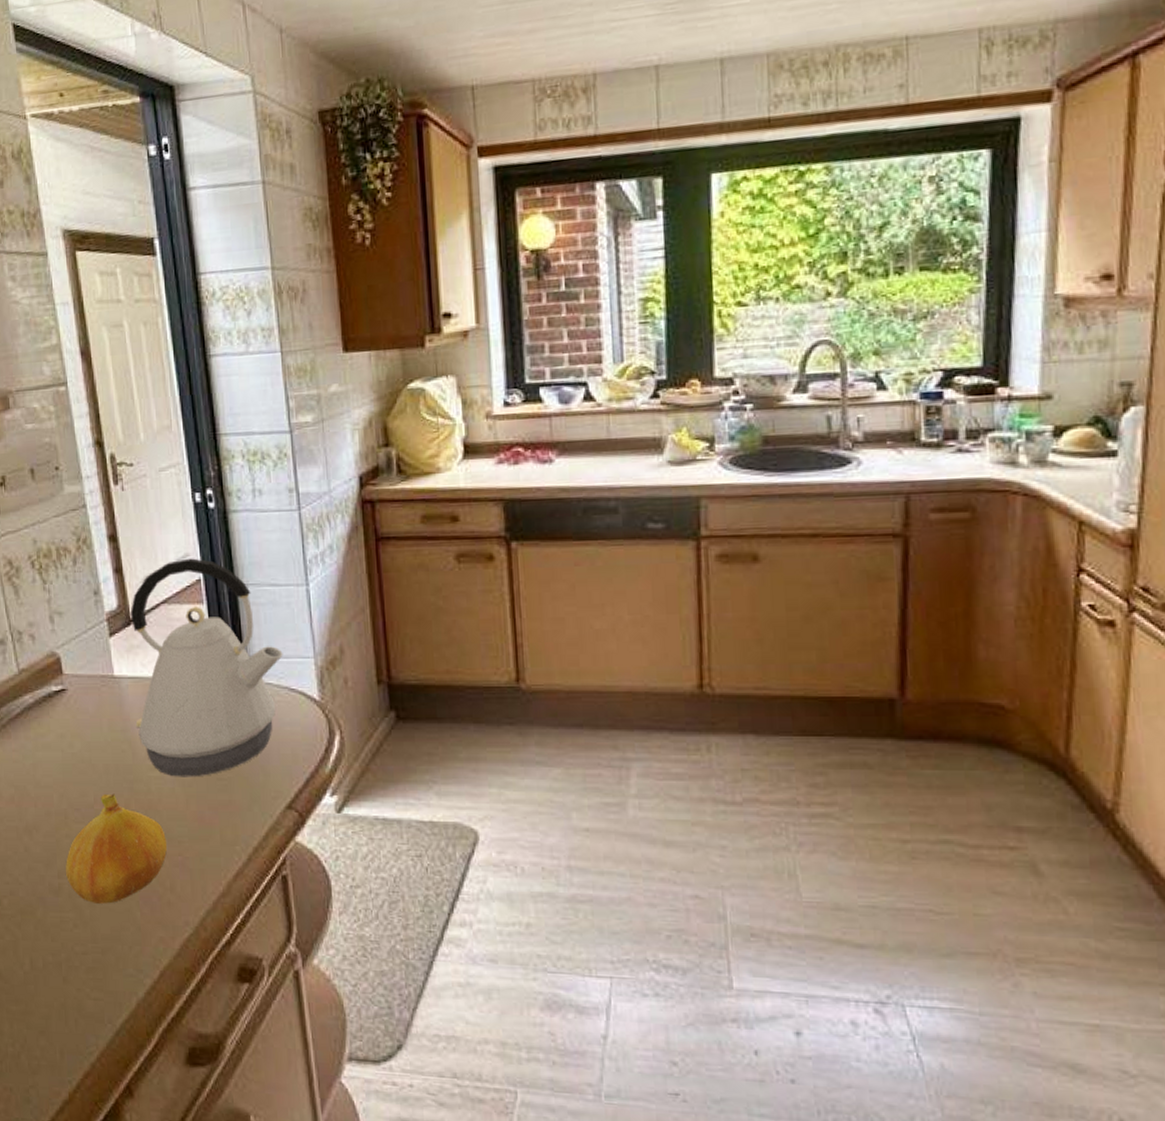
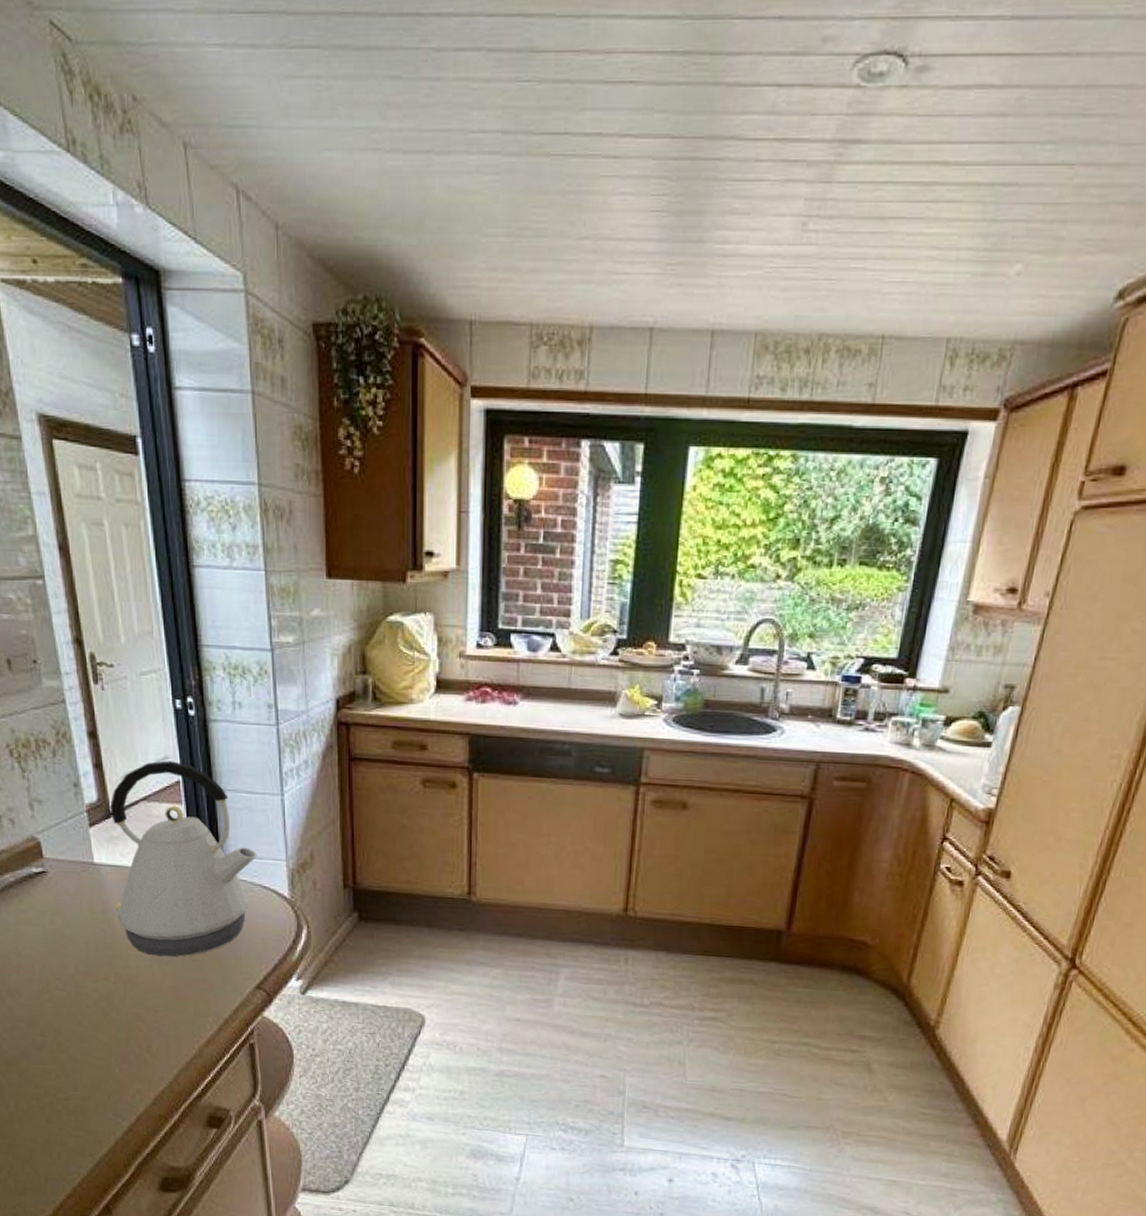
fruit: present [66,793,168,904] -> none [48,966,145,1060]

